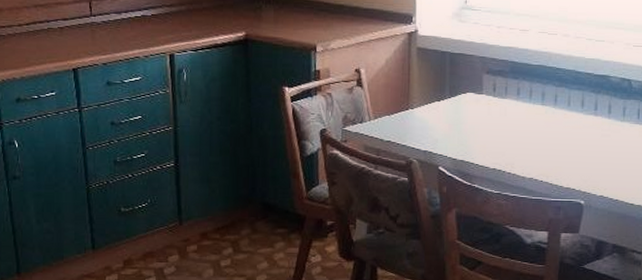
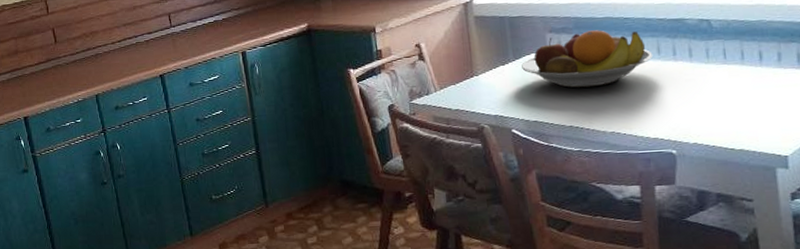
fruit bowl: none [456,76,576,133] -> present [522,30,652,88]

